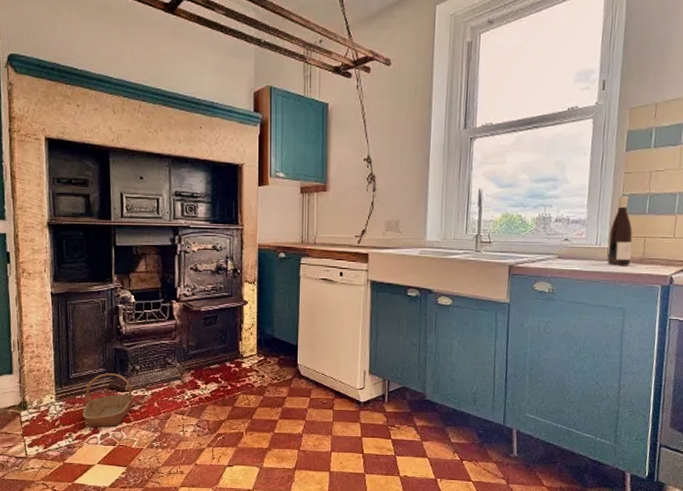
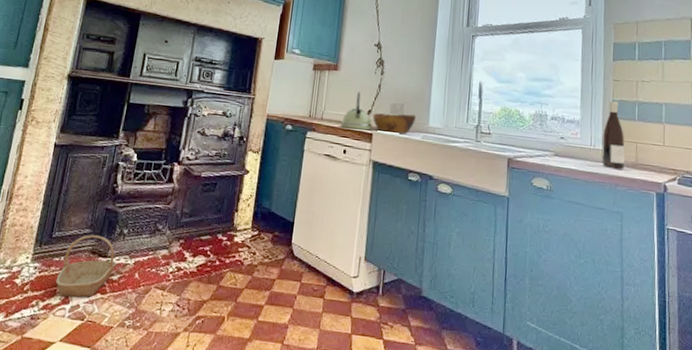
kettle: none [334,211,368,252] -> present [340,91,373,131]
wooden bowl: none [367,230,413,252] -> present [373,113,417,134]

